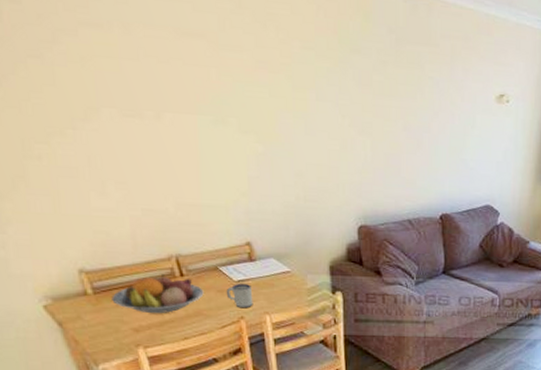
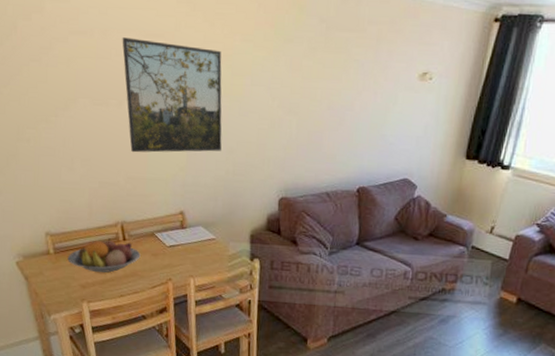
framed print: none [151,34,288,175] -> present [122,37,222,153]
mug: present [226,284,253,309] -> none [158,248,181,271]

